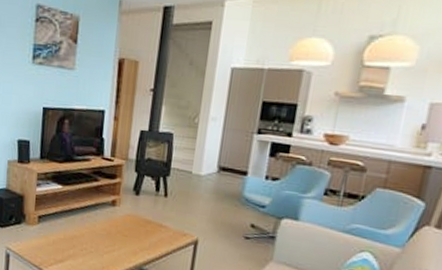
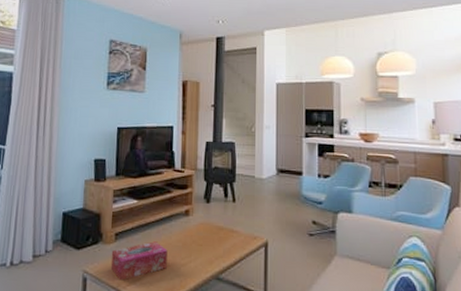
tissue box: none [33,227,91,261] -> present [110,241,168,281]

